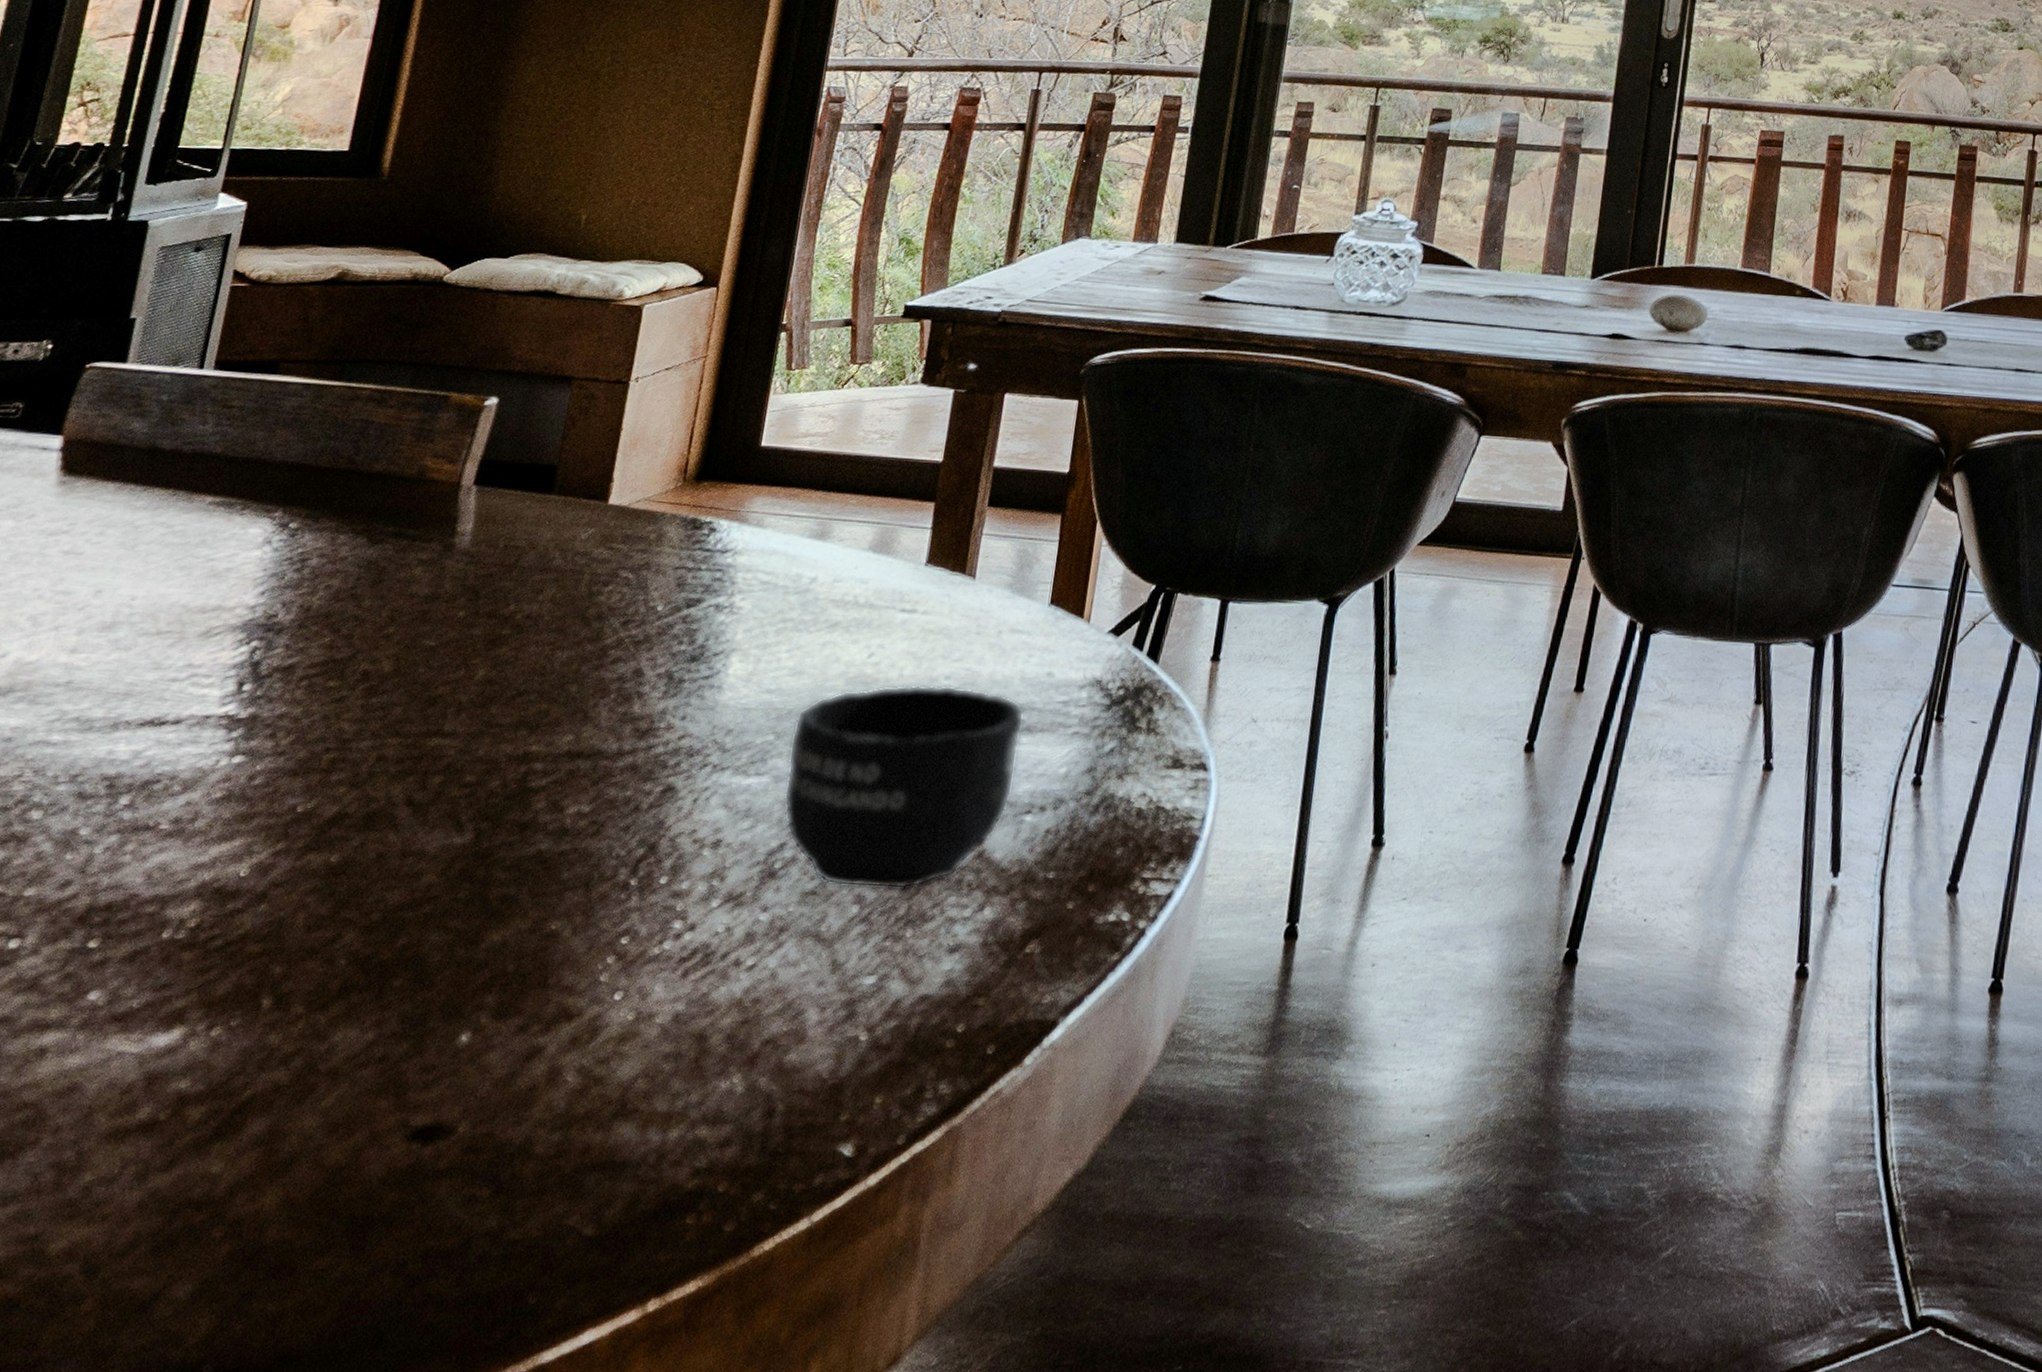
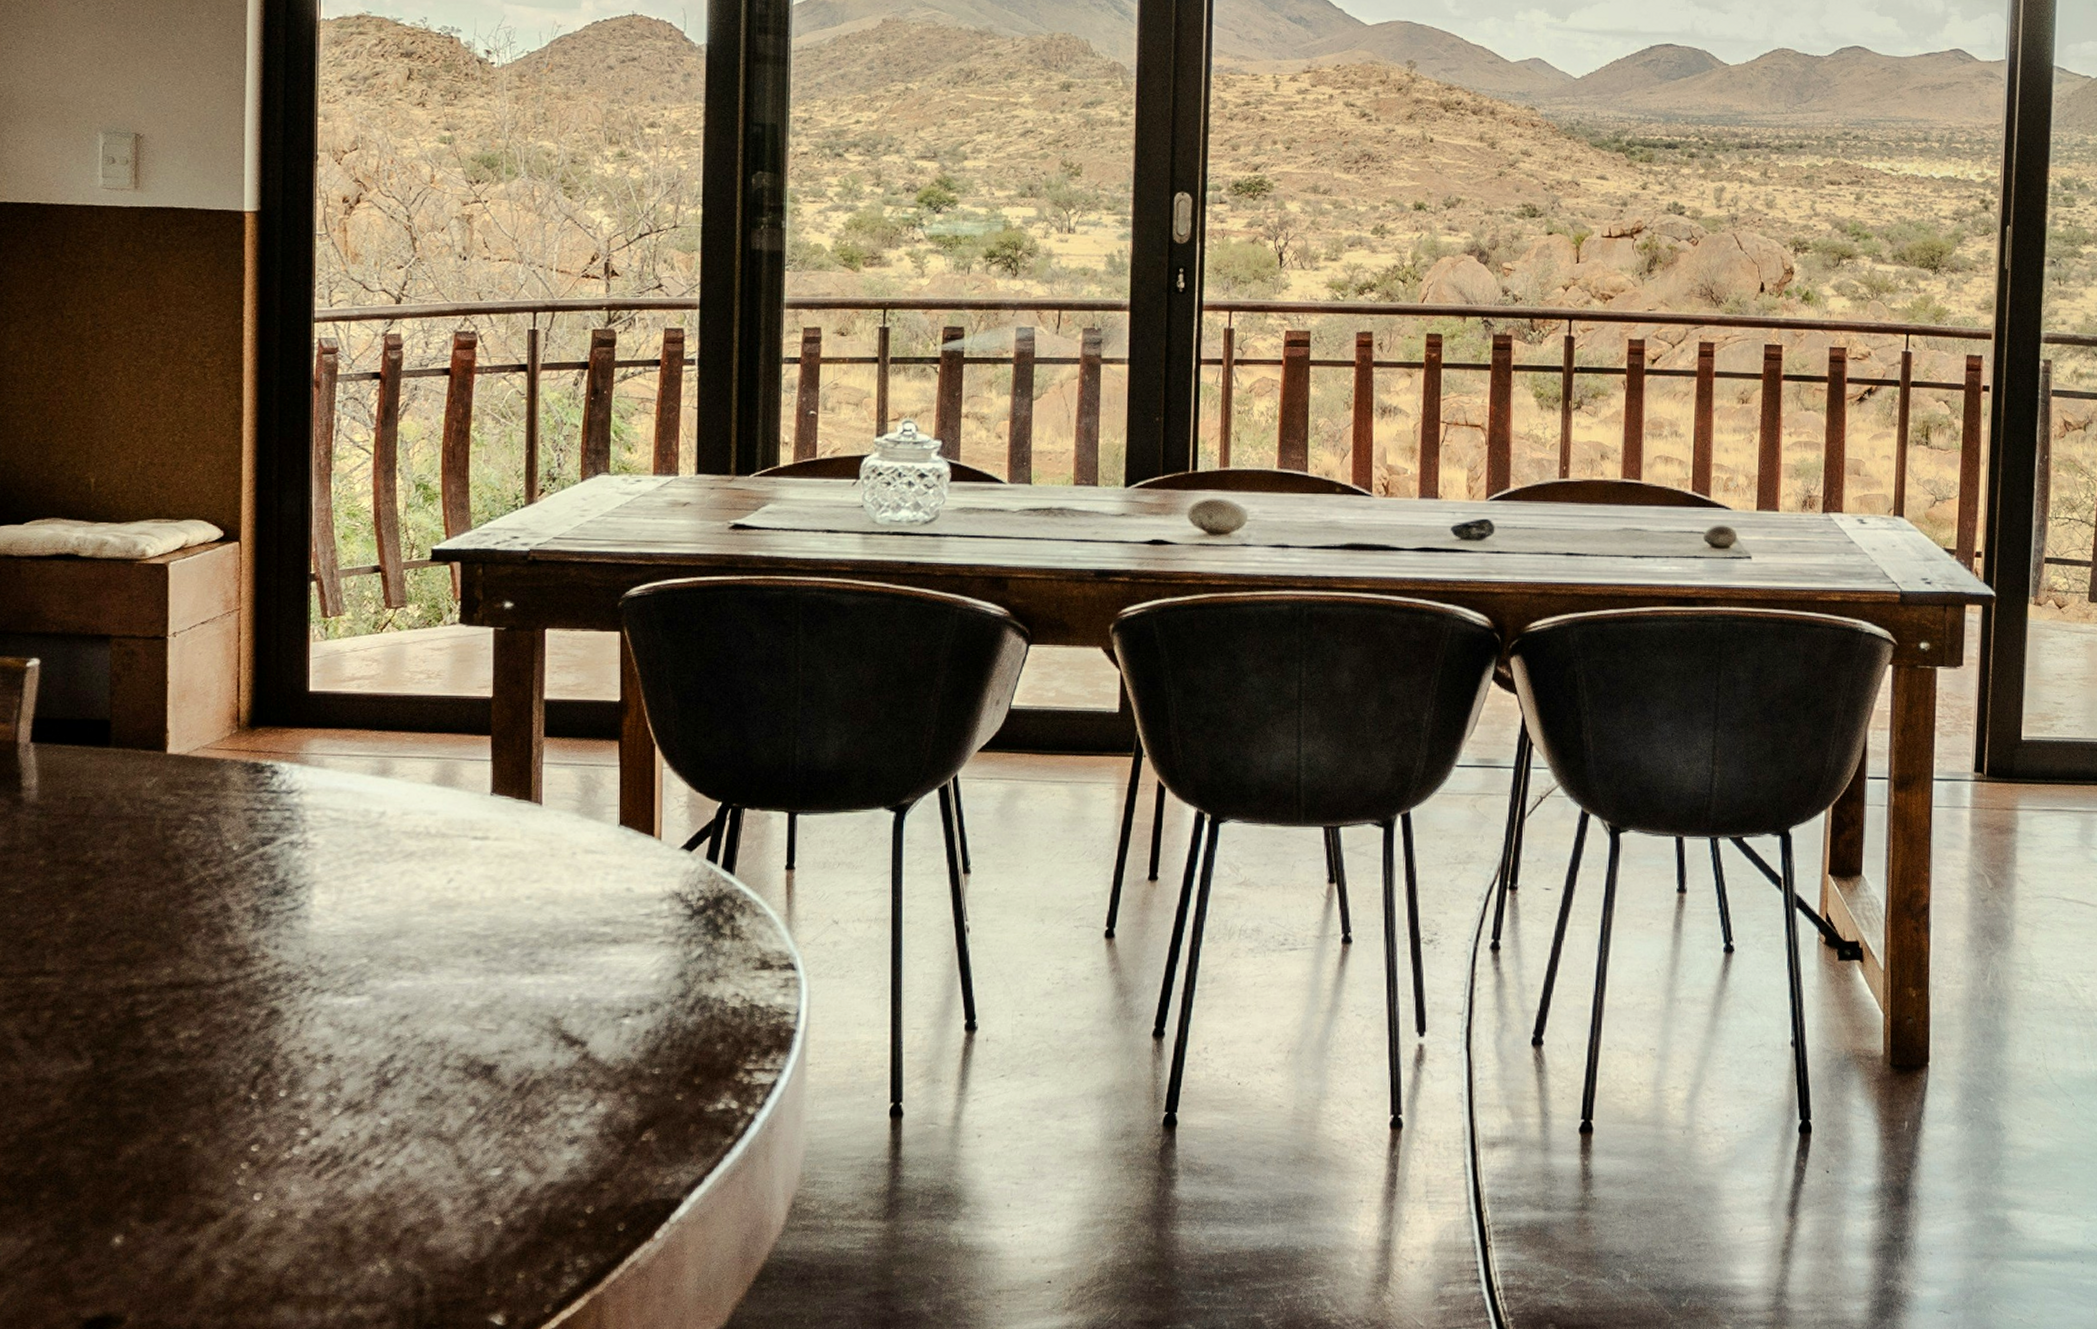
mug: present [783,685,1024,890] -> none [385,905,609,1091]

